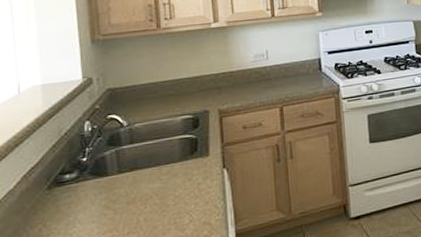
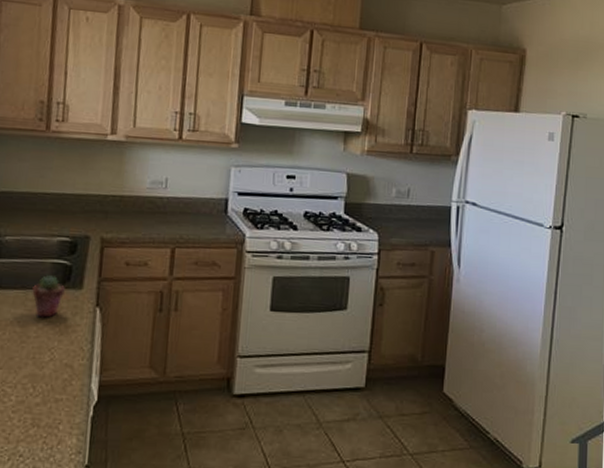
potted succulent: none [165,149,194,188] -> present [32,275,65,318]

